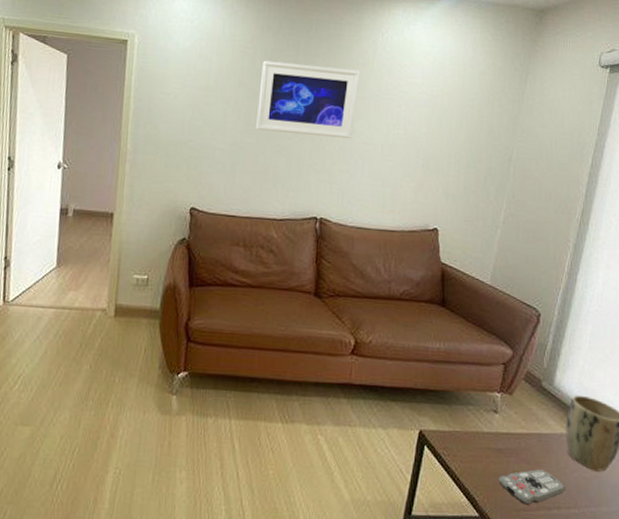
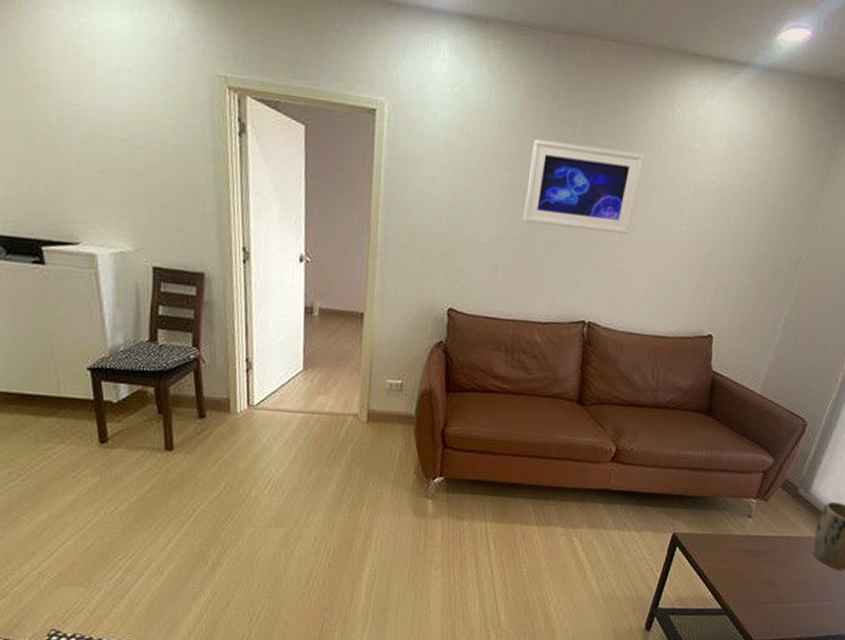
remote control: present [498,469,565,505] -> none [744,568,806,599]

